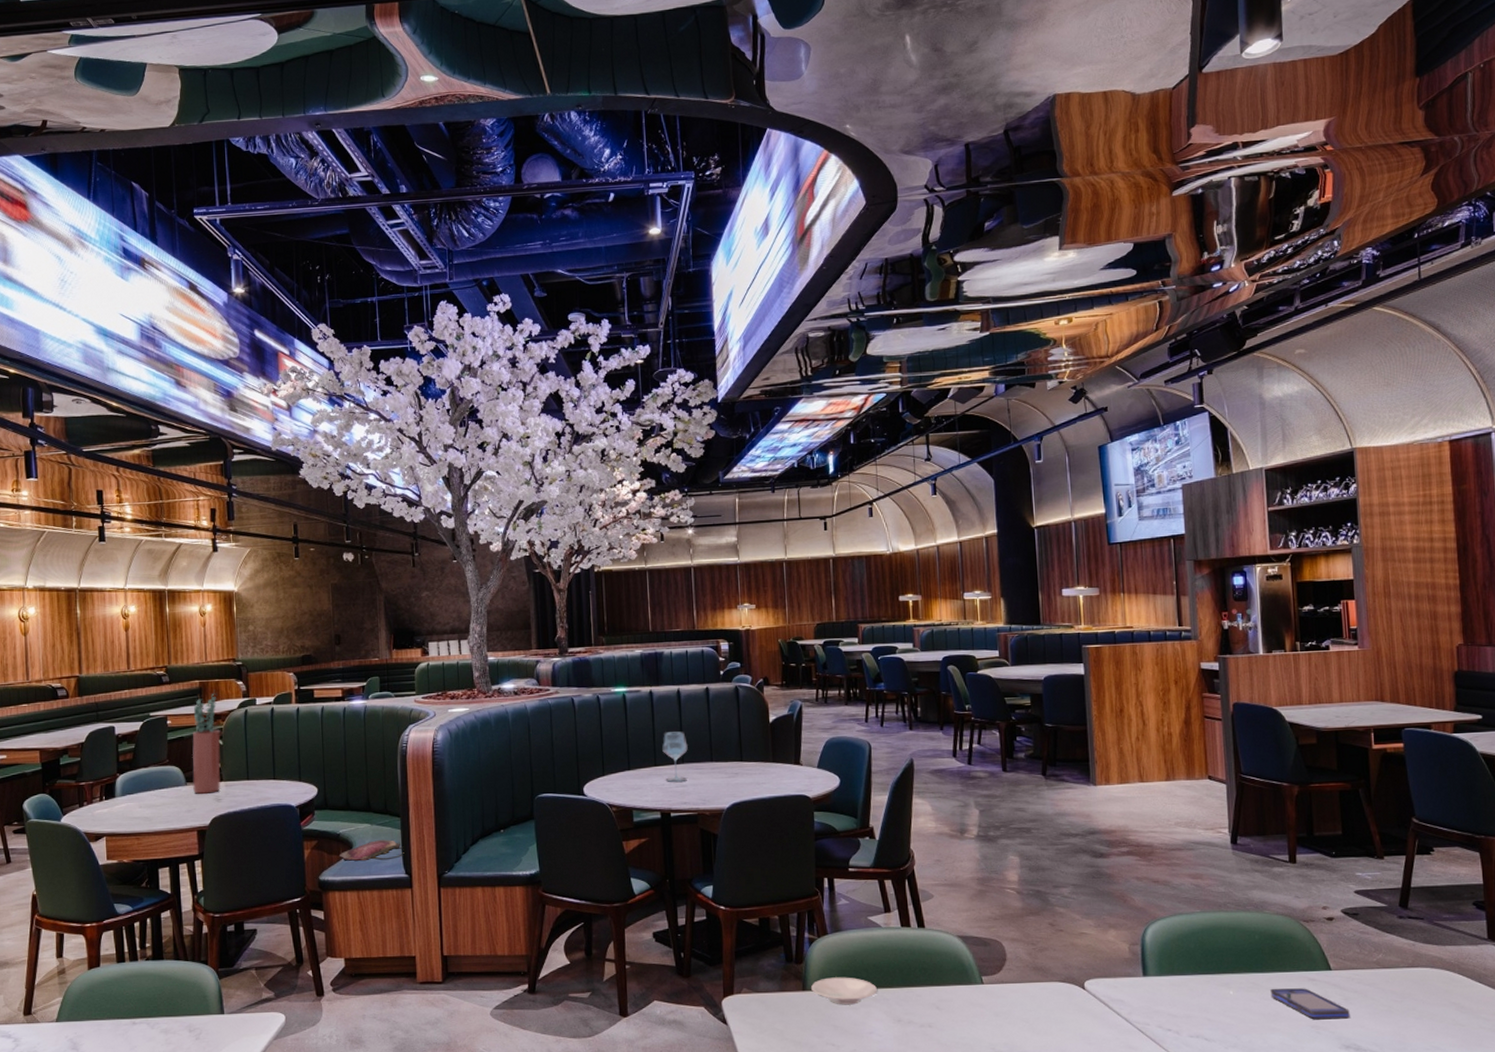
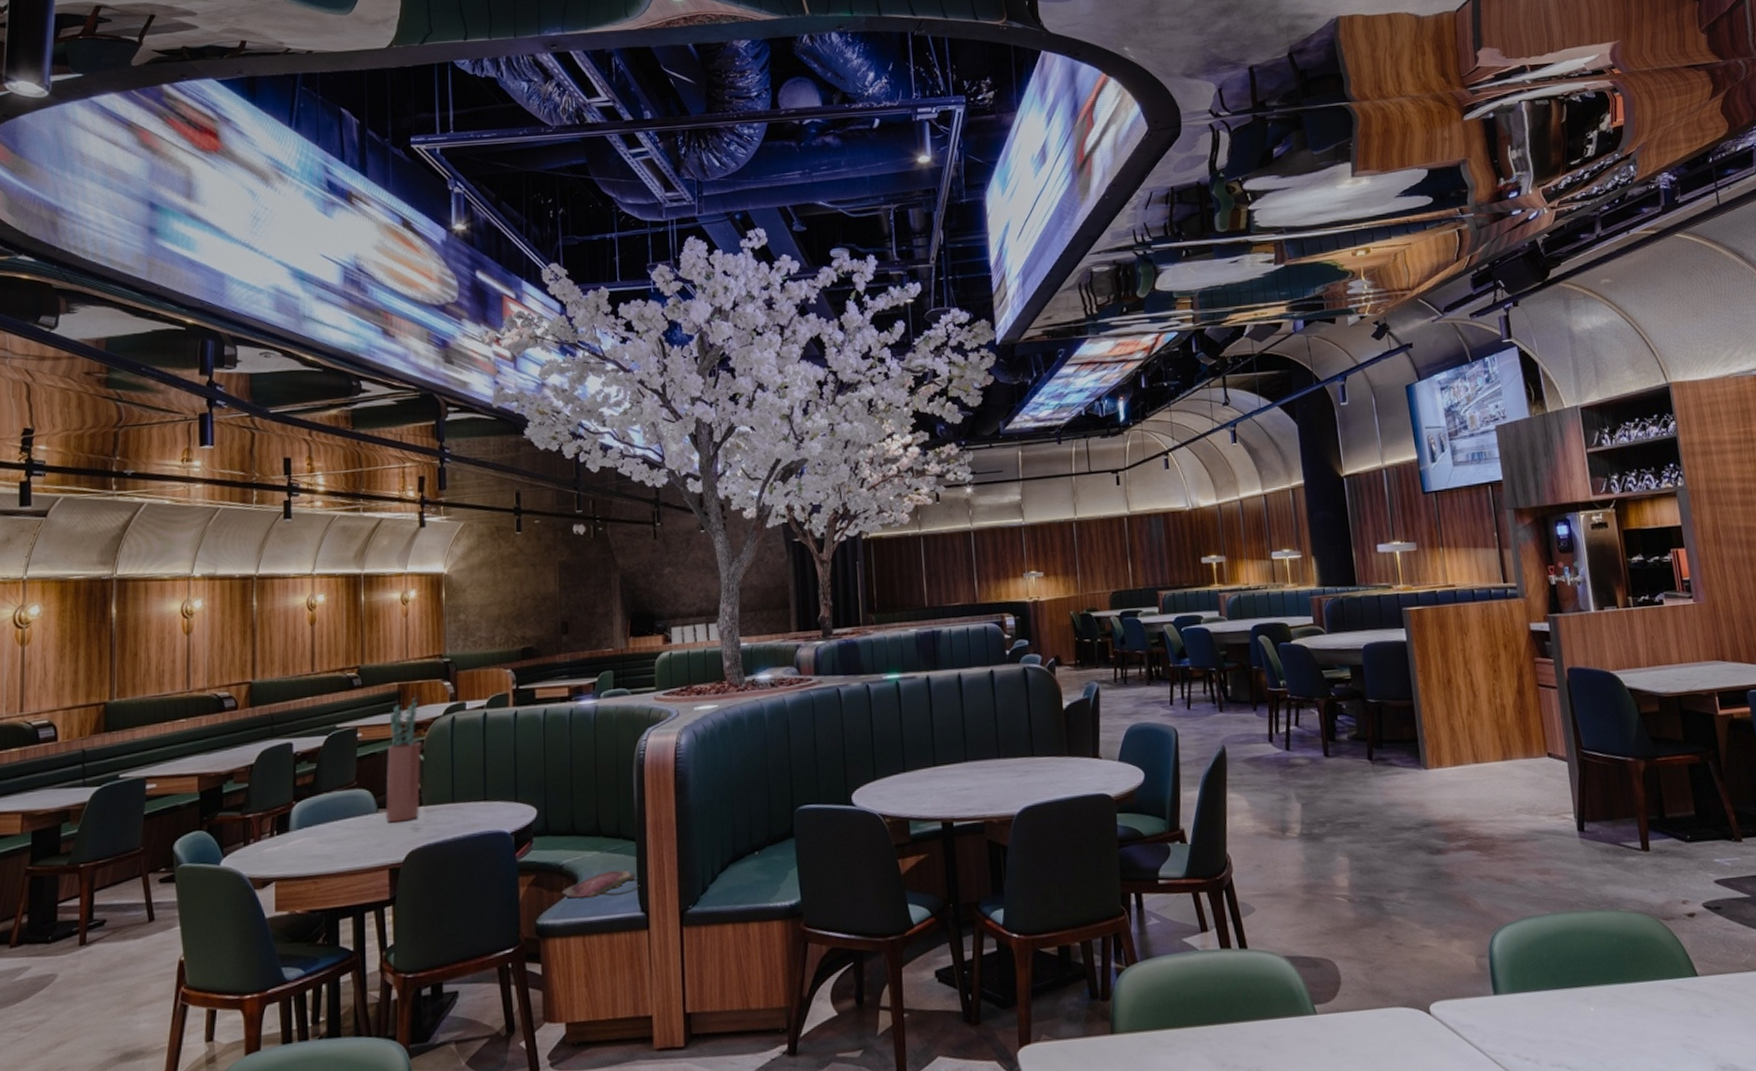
wine glass: present [661,731,688,782] -> none [941,723,972,785]
saucer: present [810,977,878,1005] -> none [1119,1014,1198,1050]
mobile phone: present [1270,988,1350,1020] -> none [1634,999,1723,1037]

